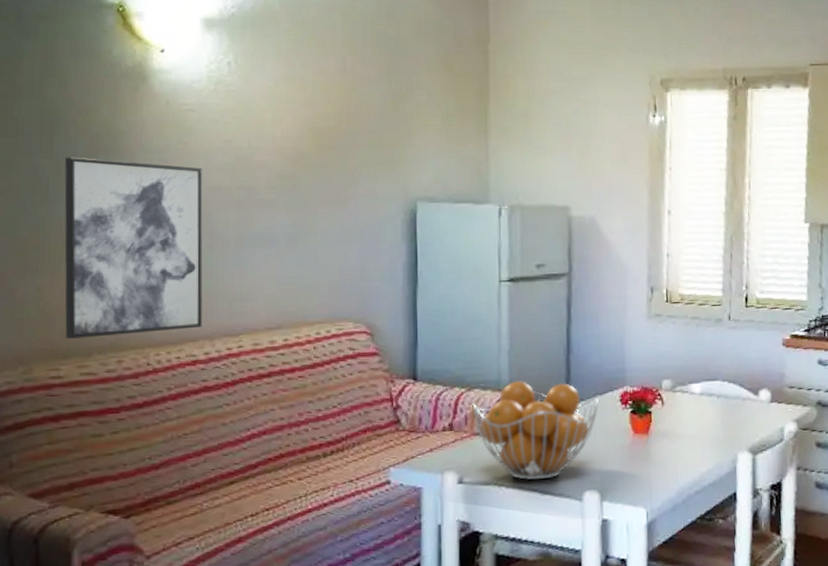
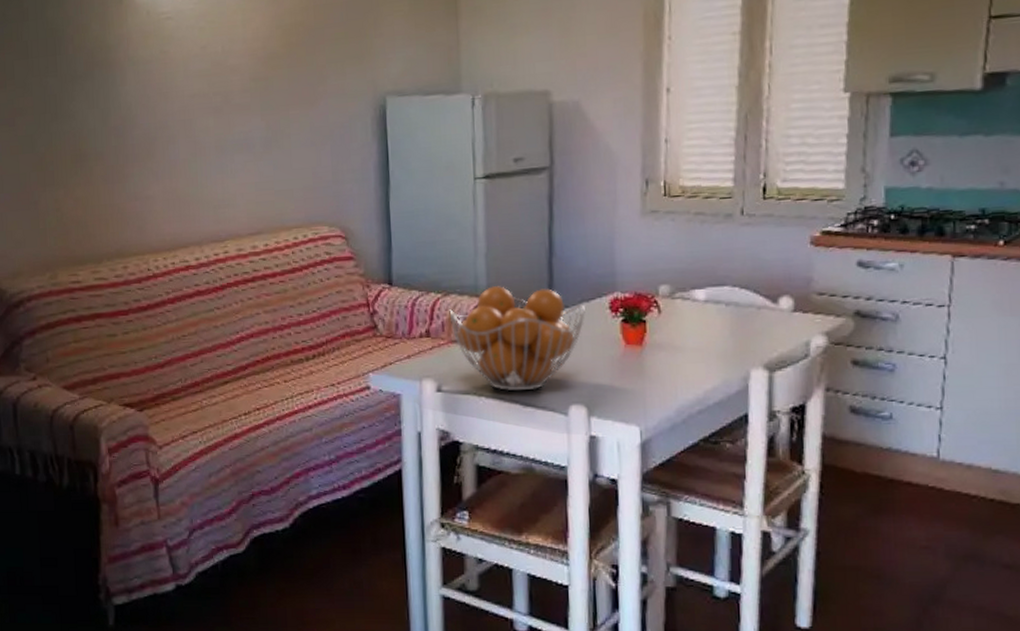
wall art: present [64,157,203,339] -> none [67,74,192,247]

